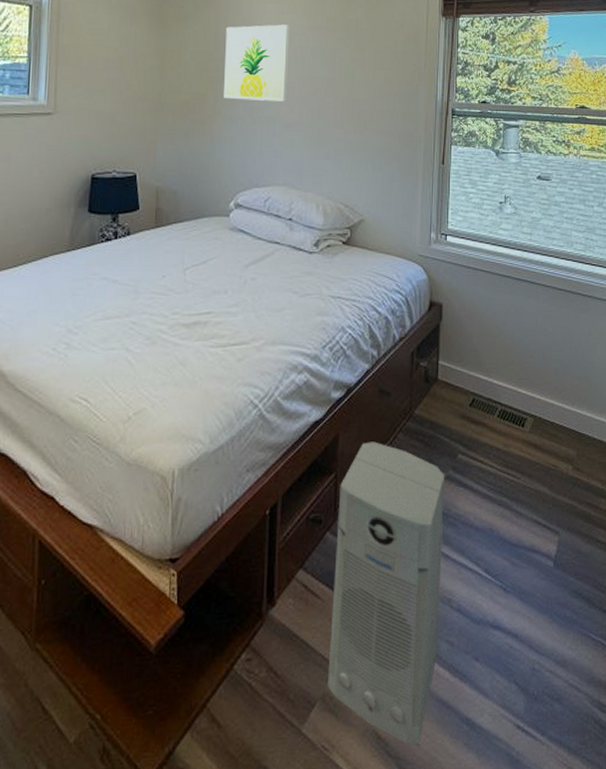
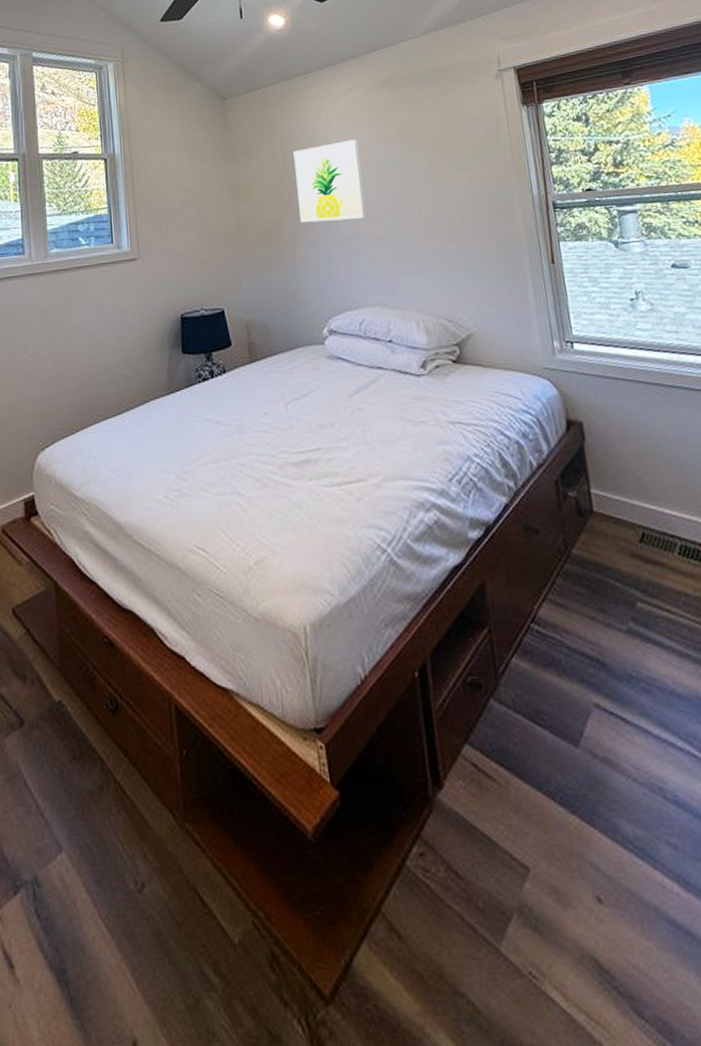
air purifier: present [328,441,444,746] -> none [496,588,658,982]

